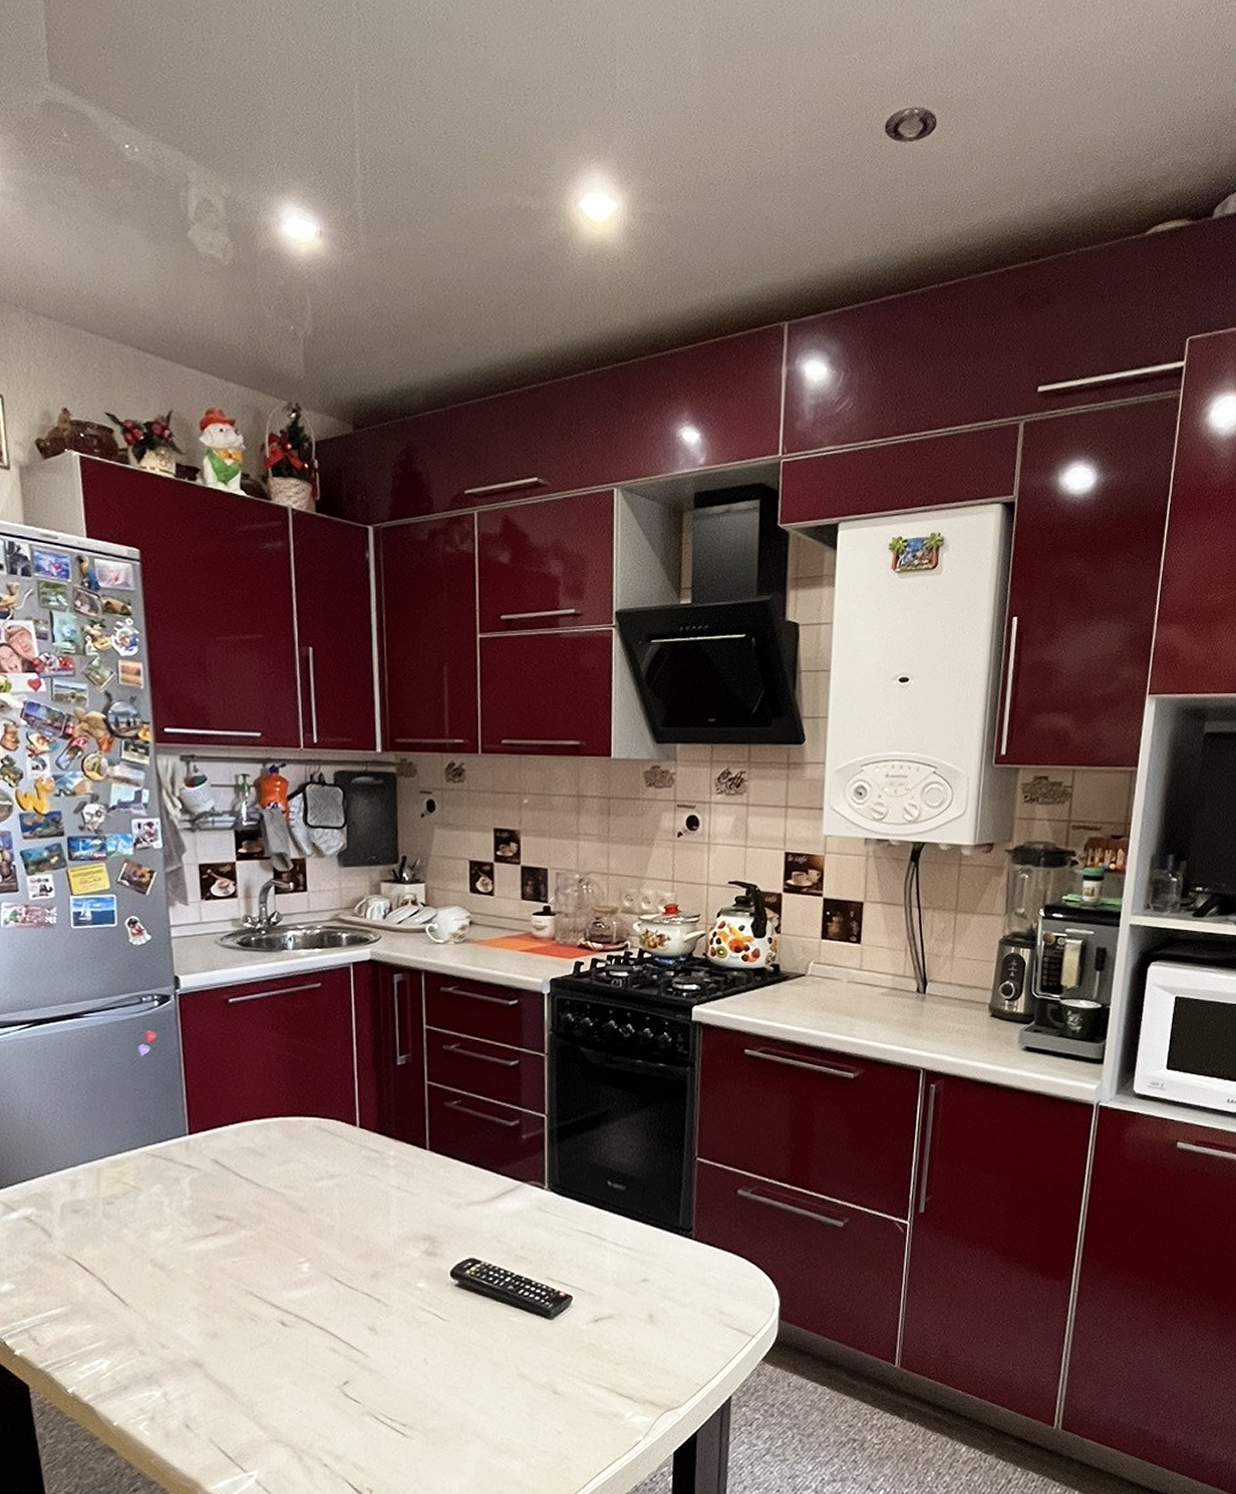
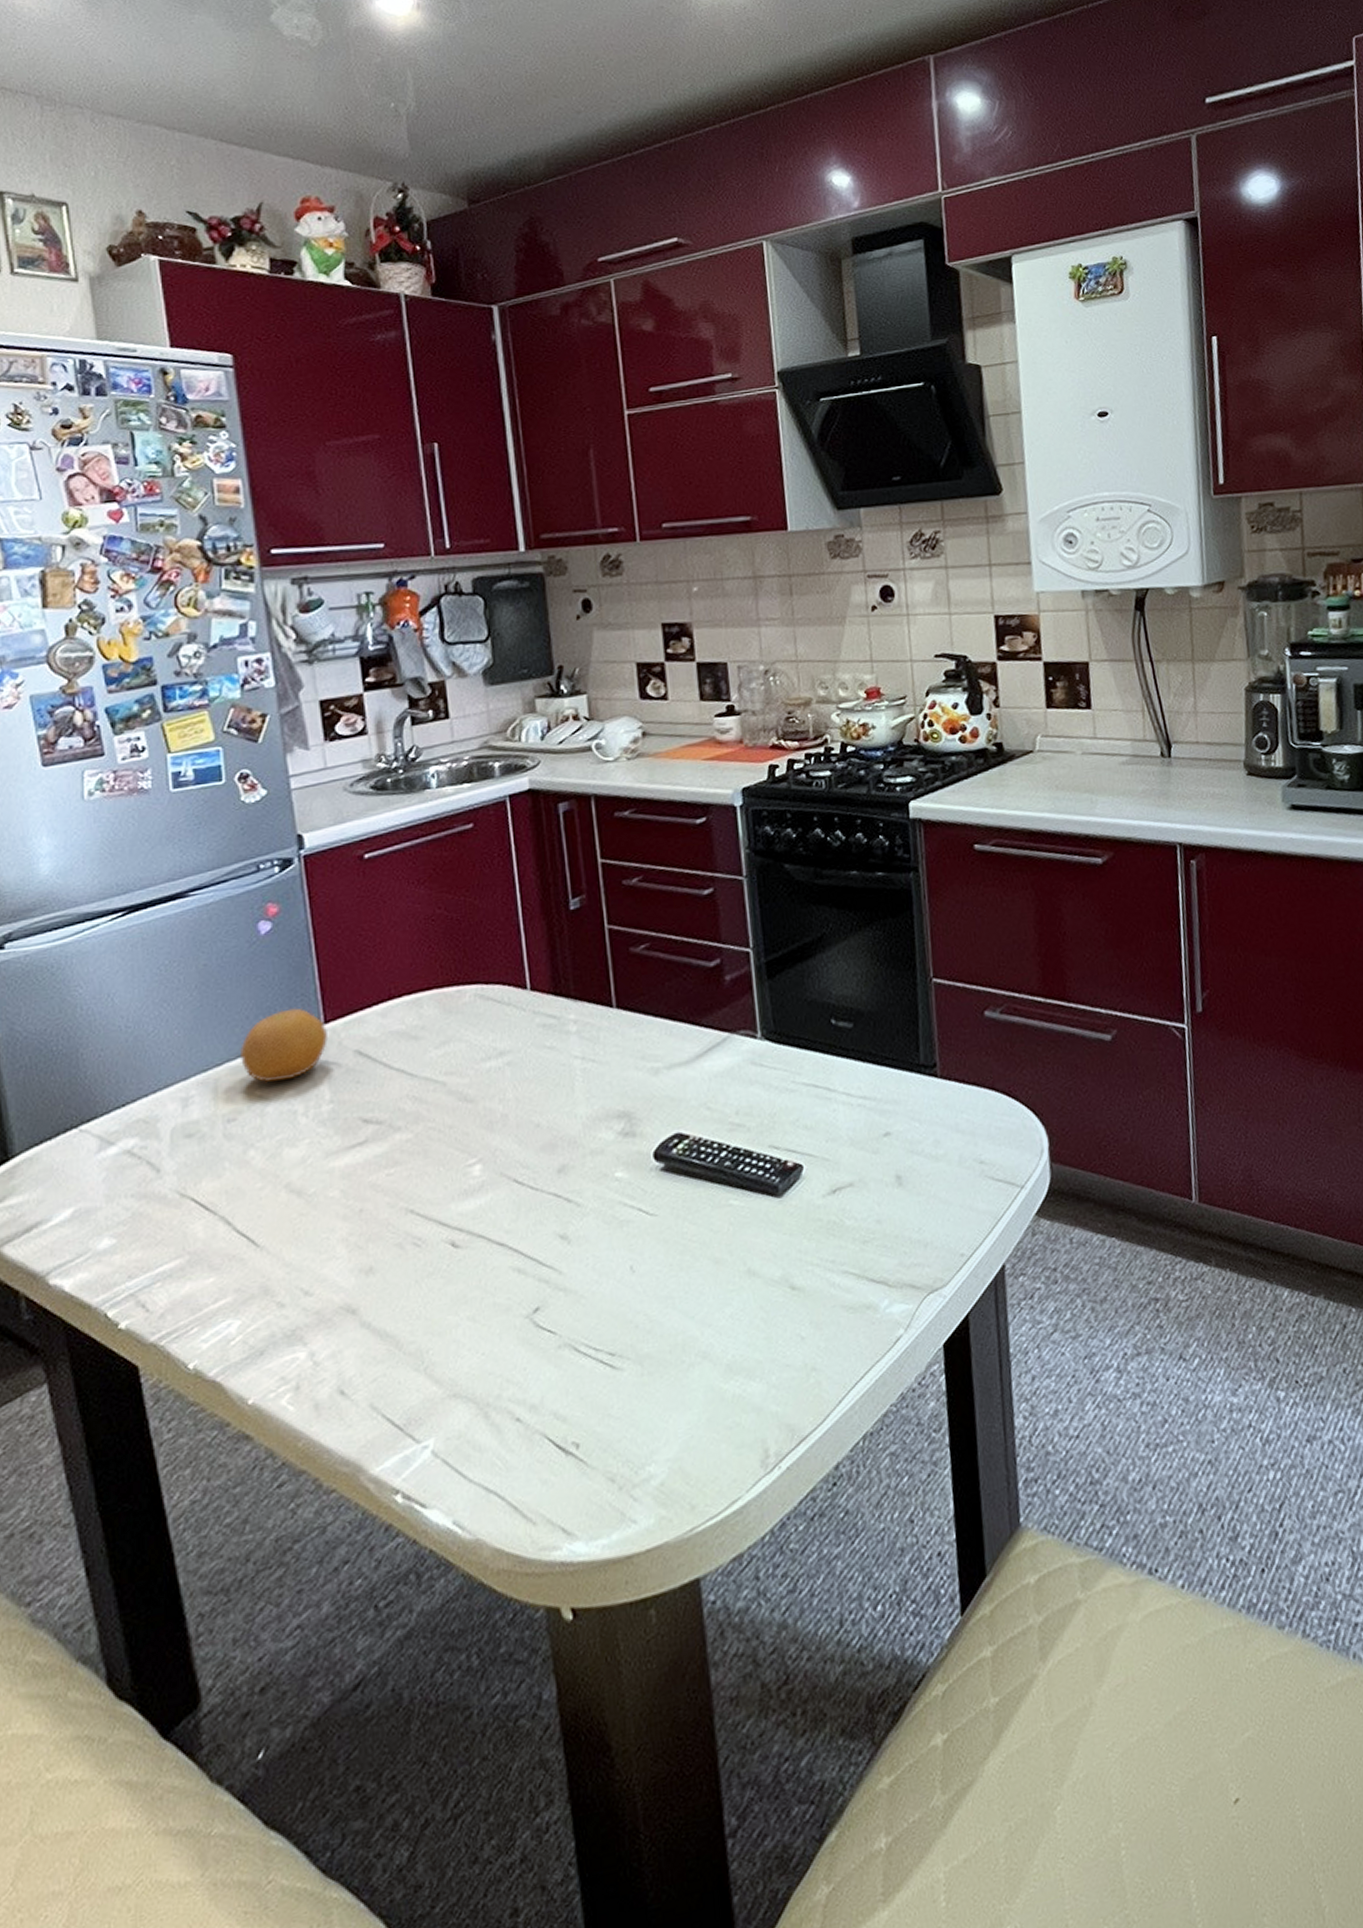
fruit: none [118,1119,192,1177] -> present [239,1008,329,1083]

